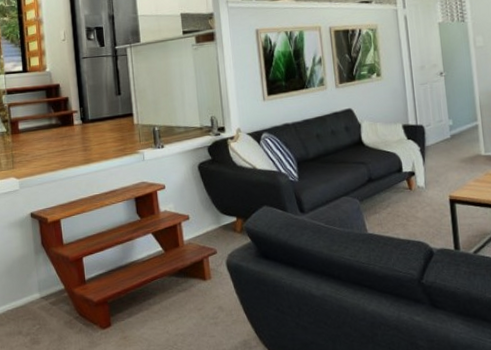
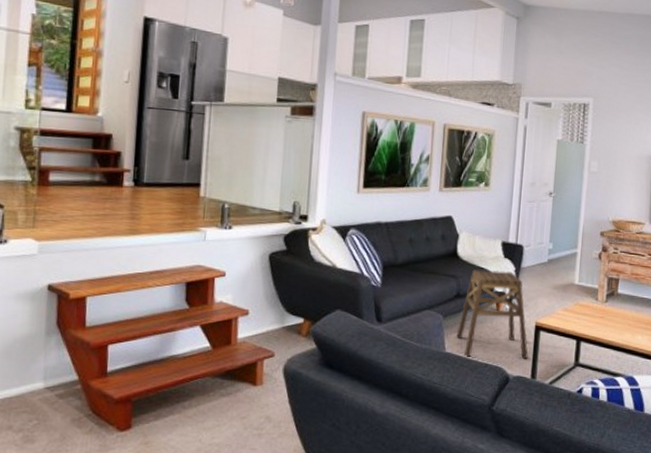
stool: none [375,151,448,236] -> present [456,270,528,360]

